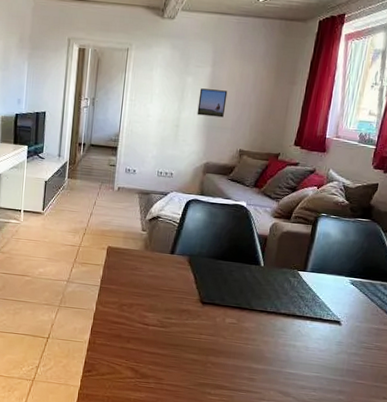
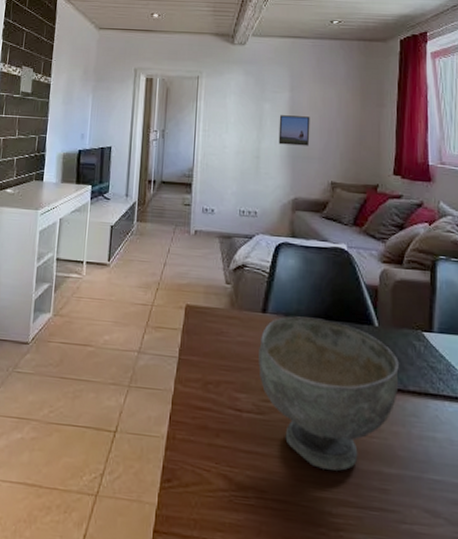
decorative bowl: none [164,257,276,366] -> present [258,316,399,471]

